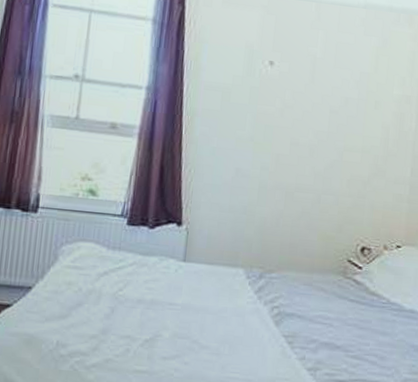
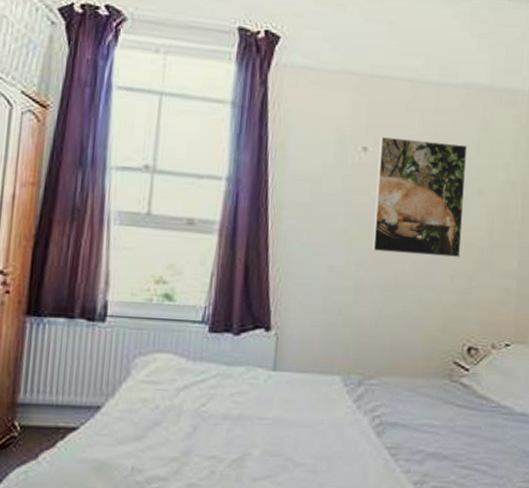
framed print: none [275,52,367,165] -> present [372,137,468,258]

